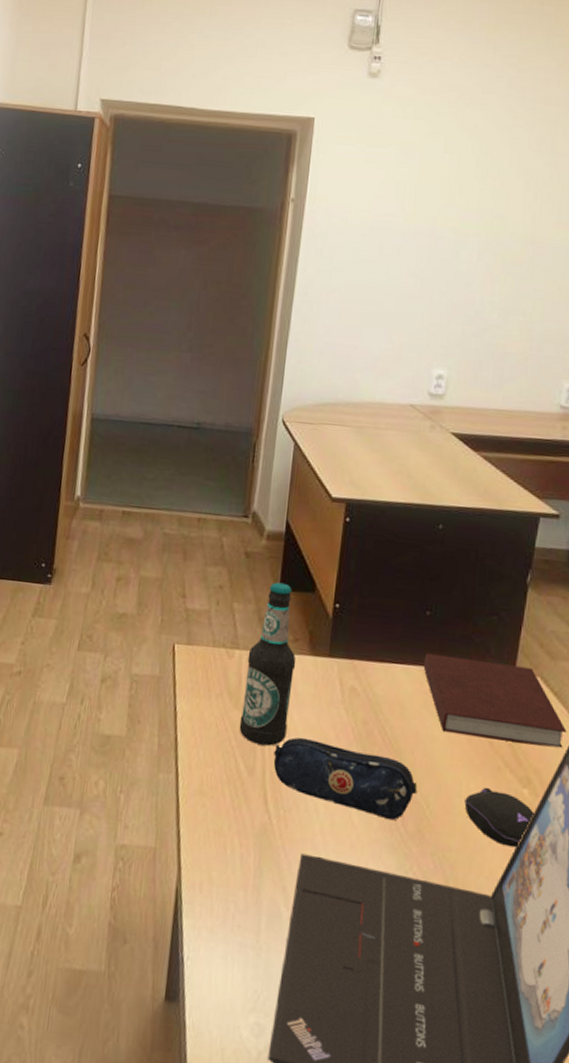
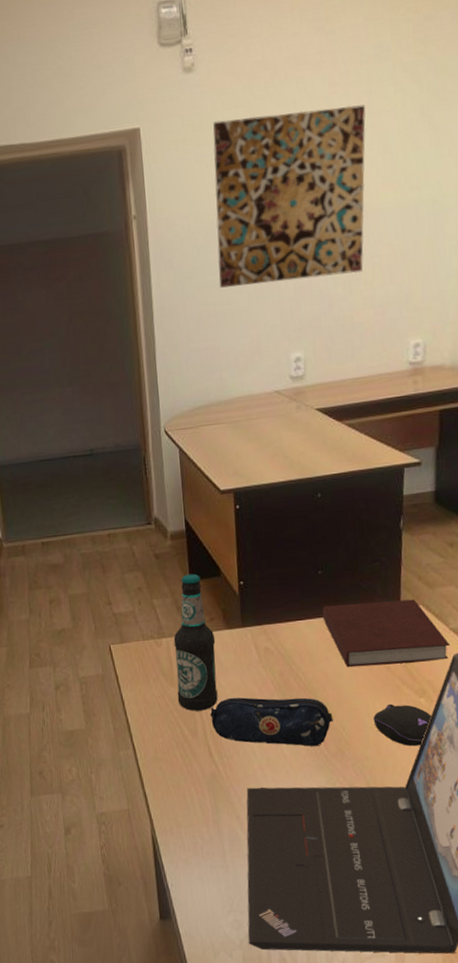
wall art: none [368,127,548,304] -> present [213,104,366,288]

